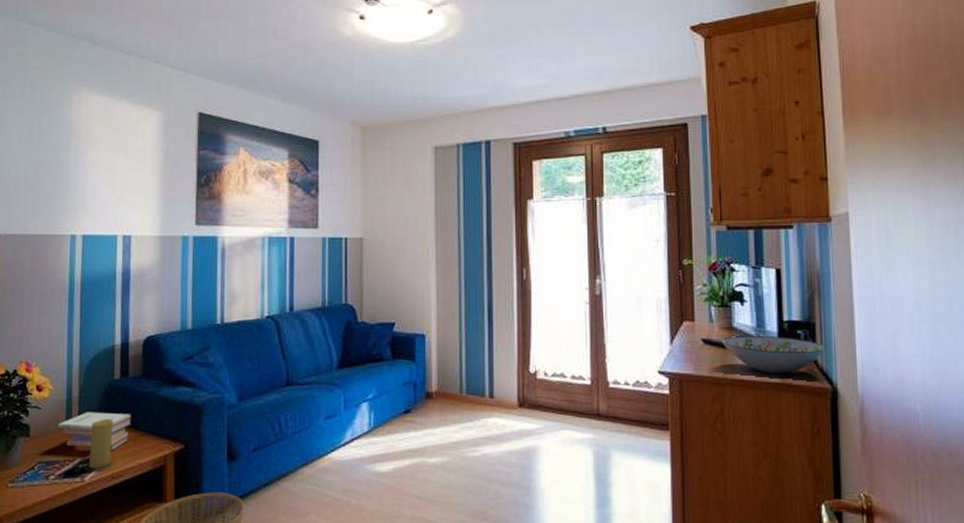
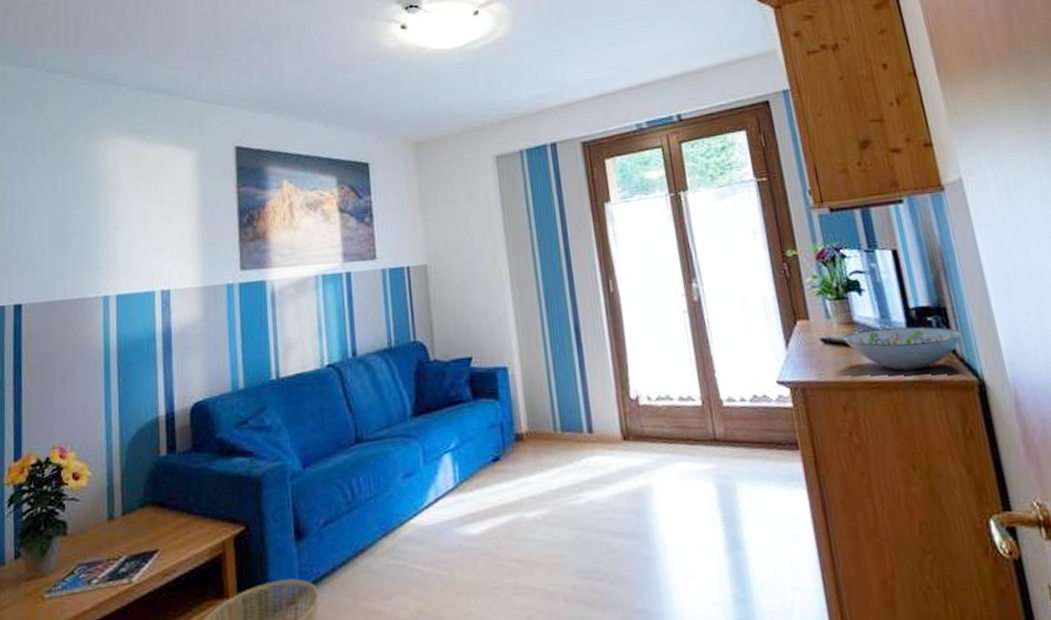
books: present [57,412,131,452] -> none [98,495,182,547]
candle: present [84,419,116,473] -> none [131,504,167,571]

